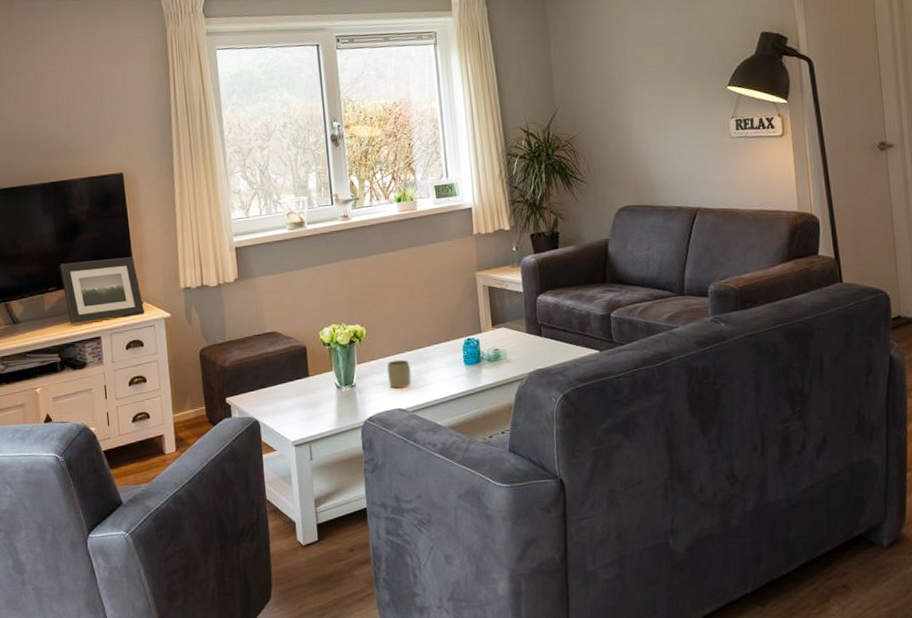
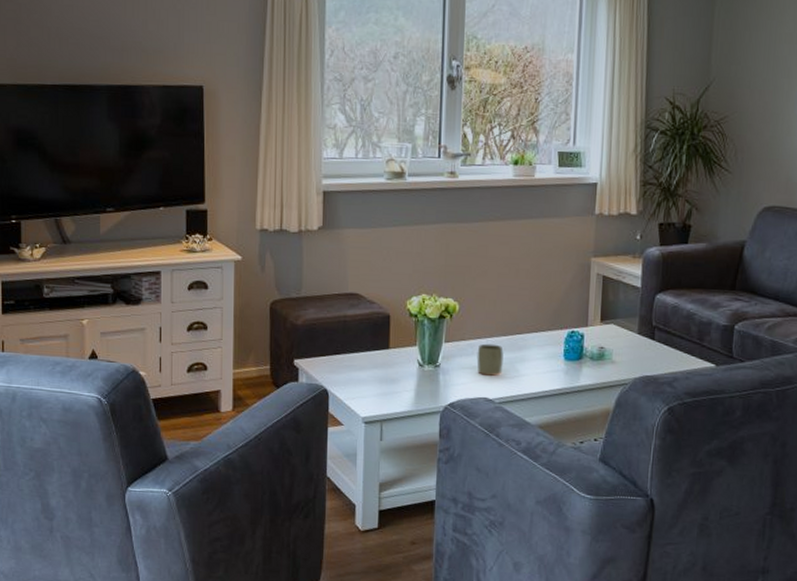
picture frame: present [59,257,145,325] -> none [121,182,214,254]

